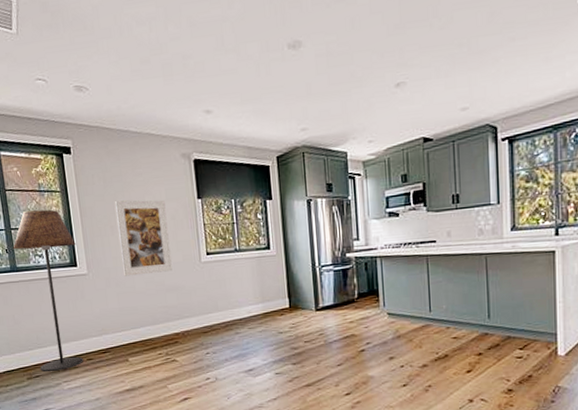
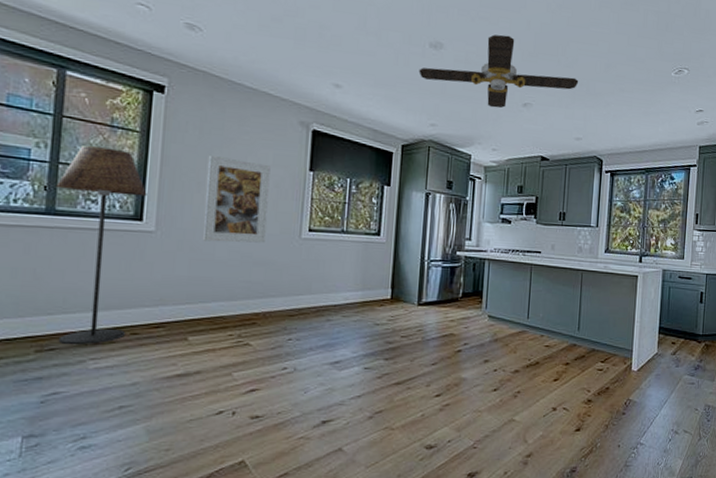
ceiling fan: none [281,12,458,97] -> present [419,34,579,109]

